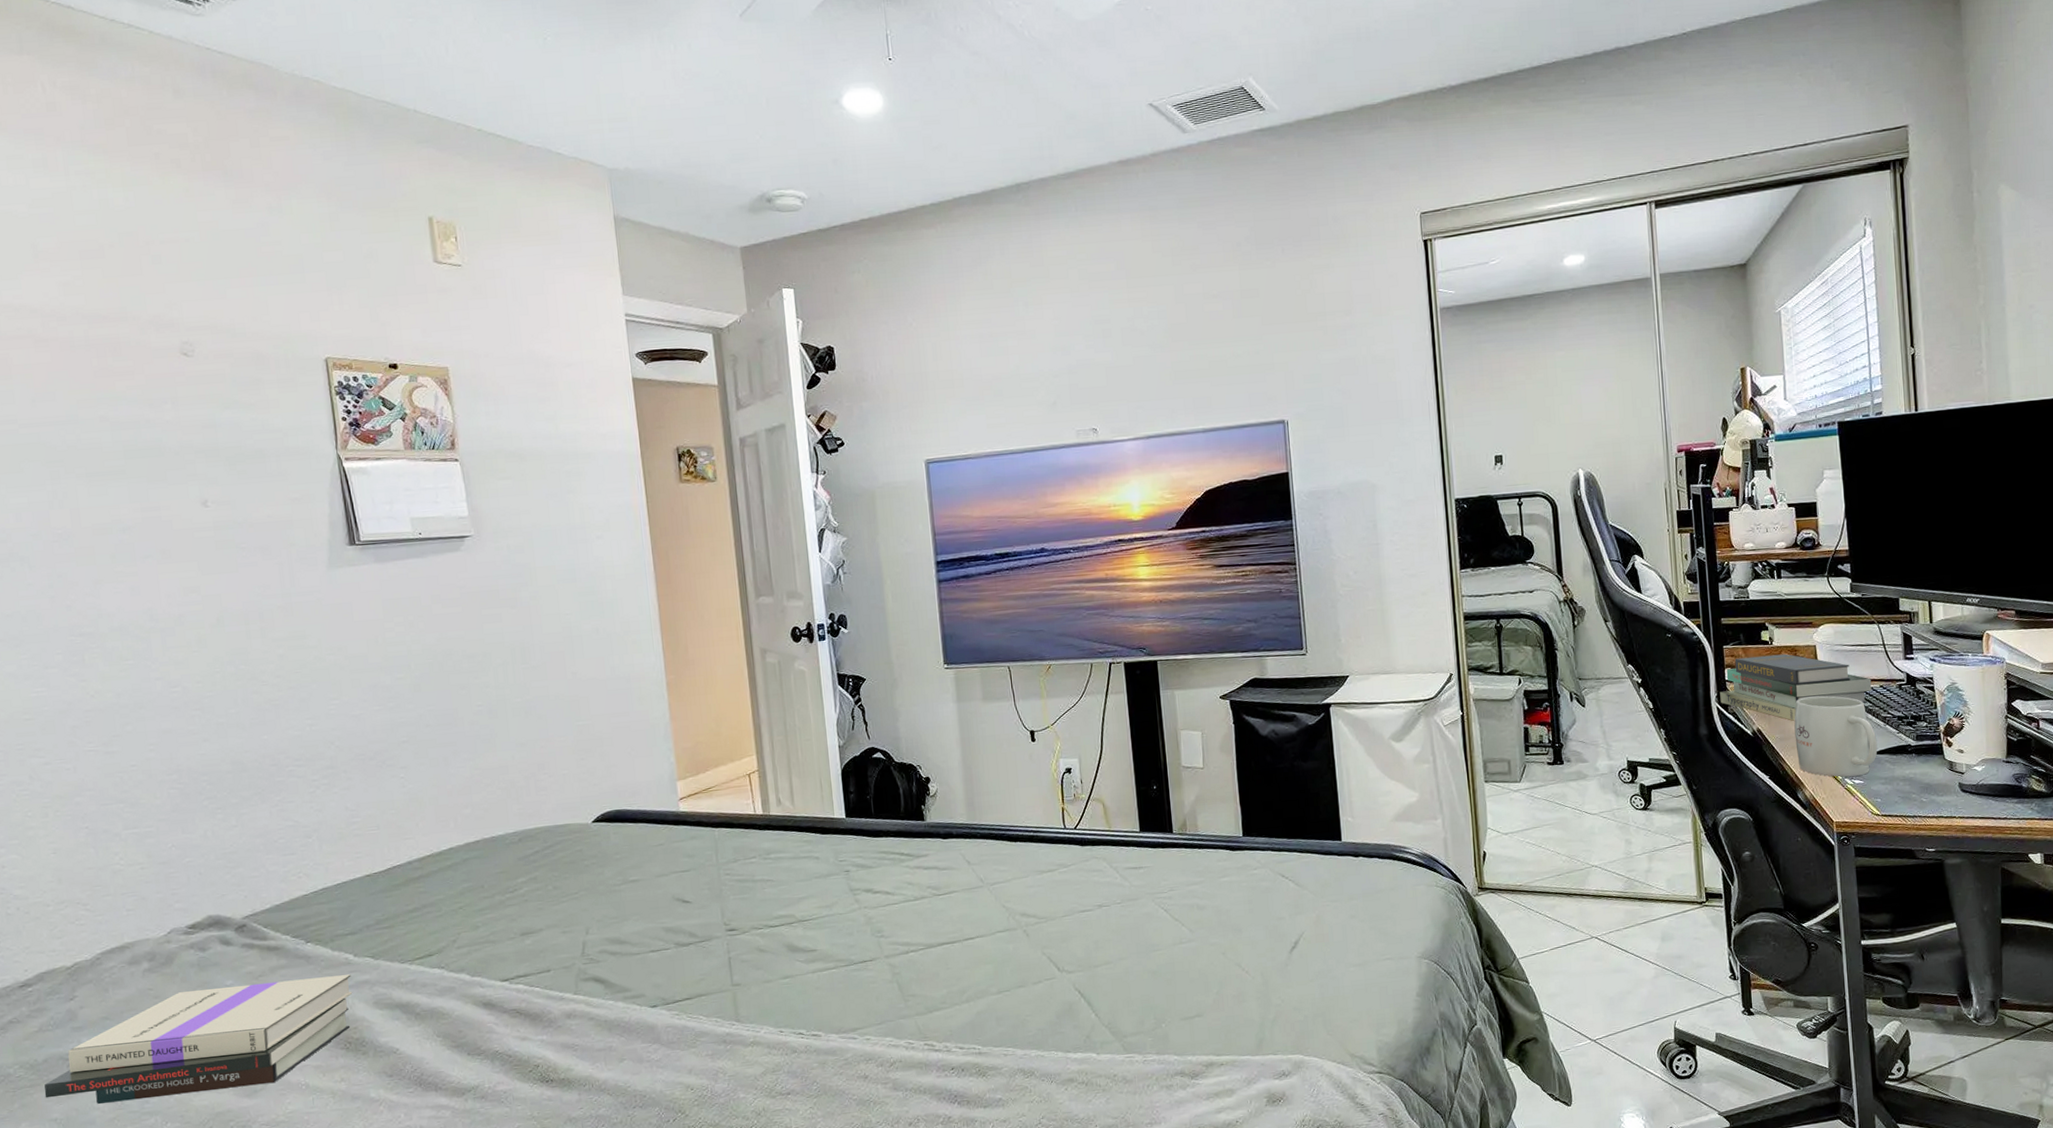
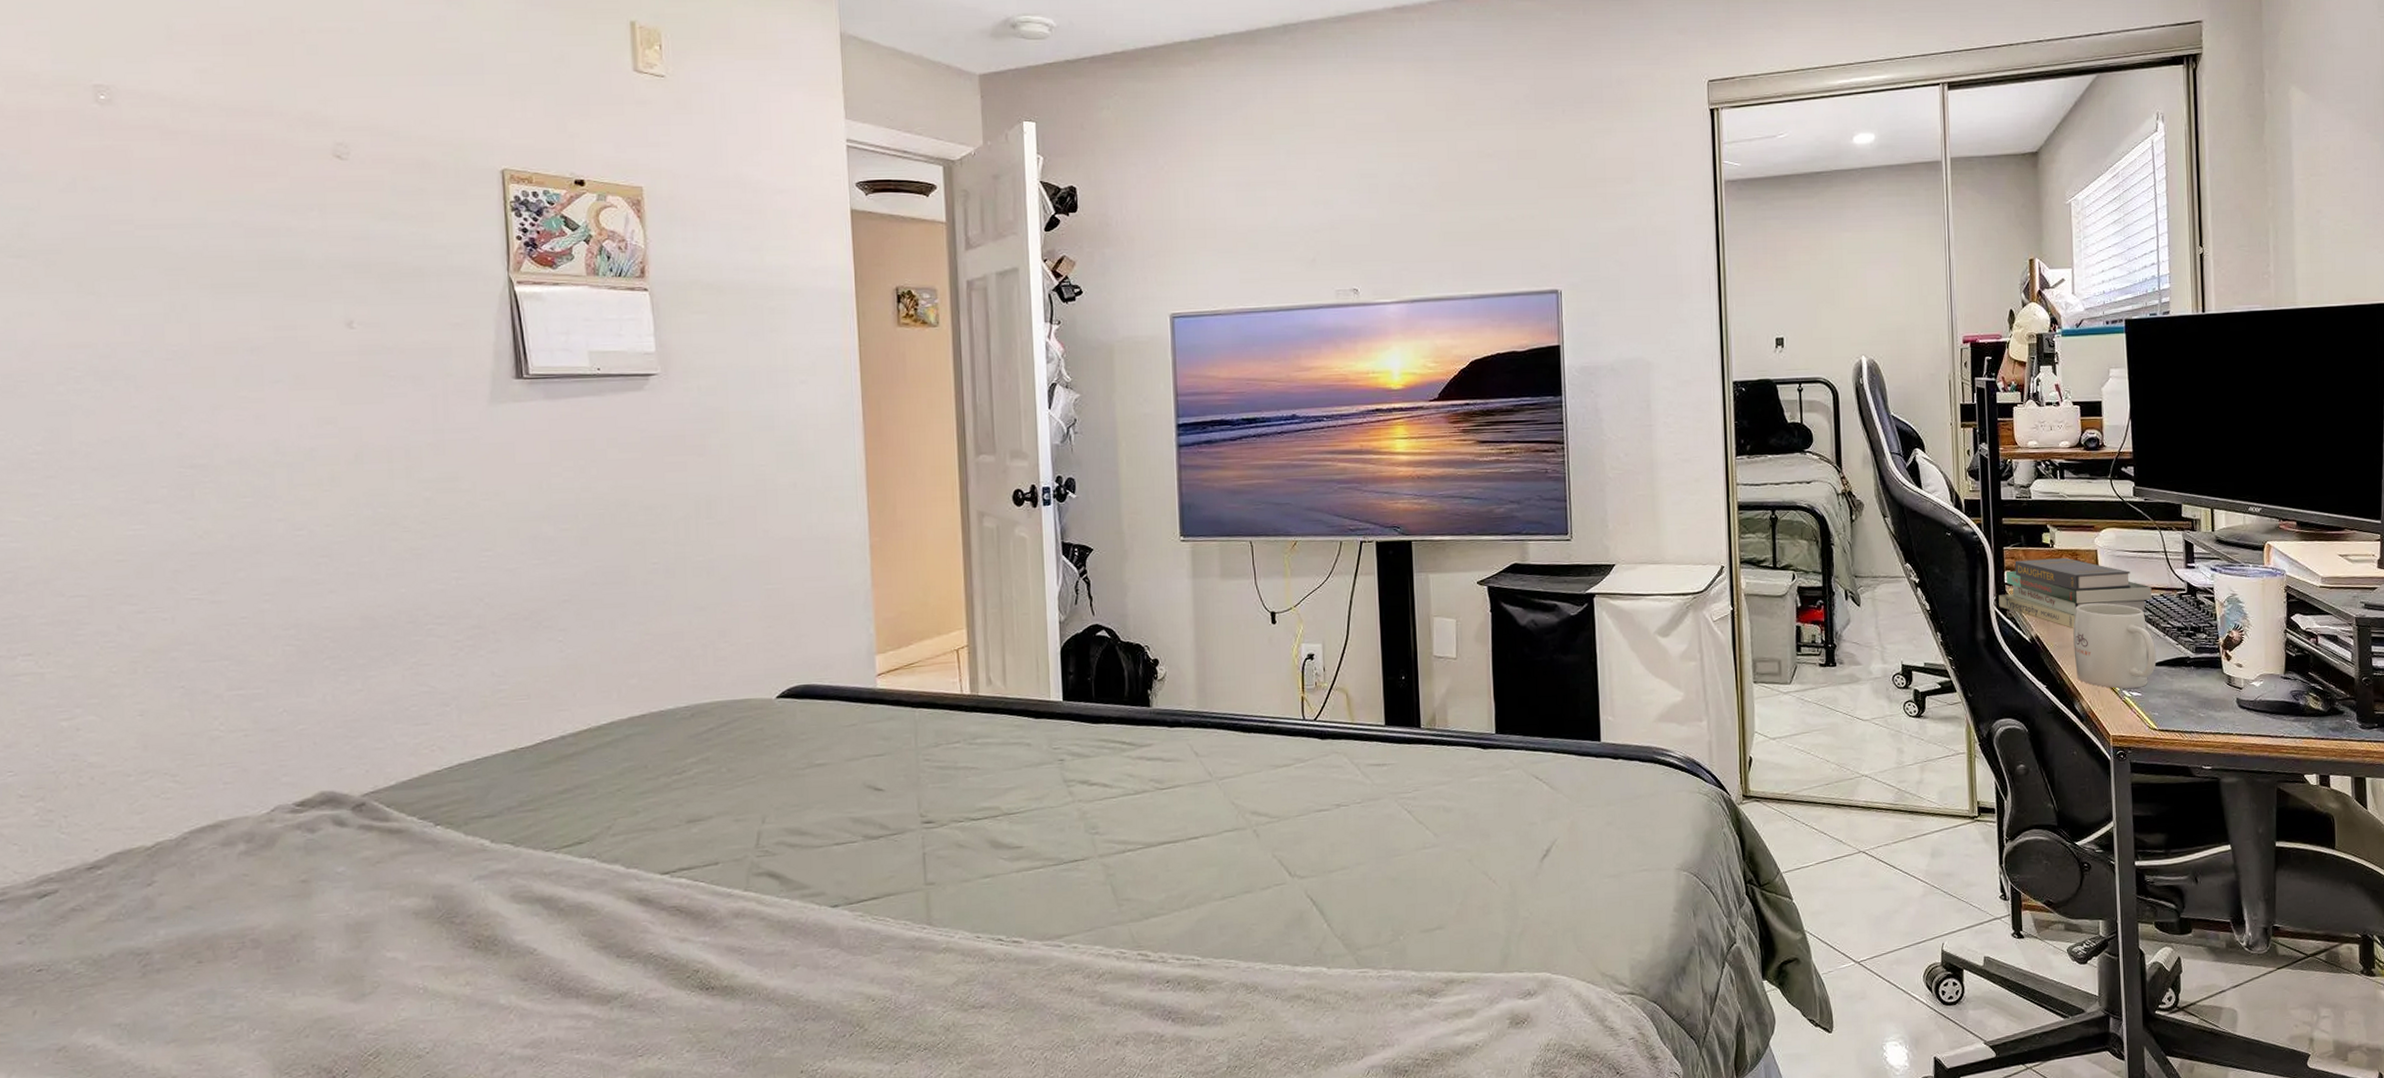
books: present [44,974,353,1104] -> none [108,863,487,1007]

